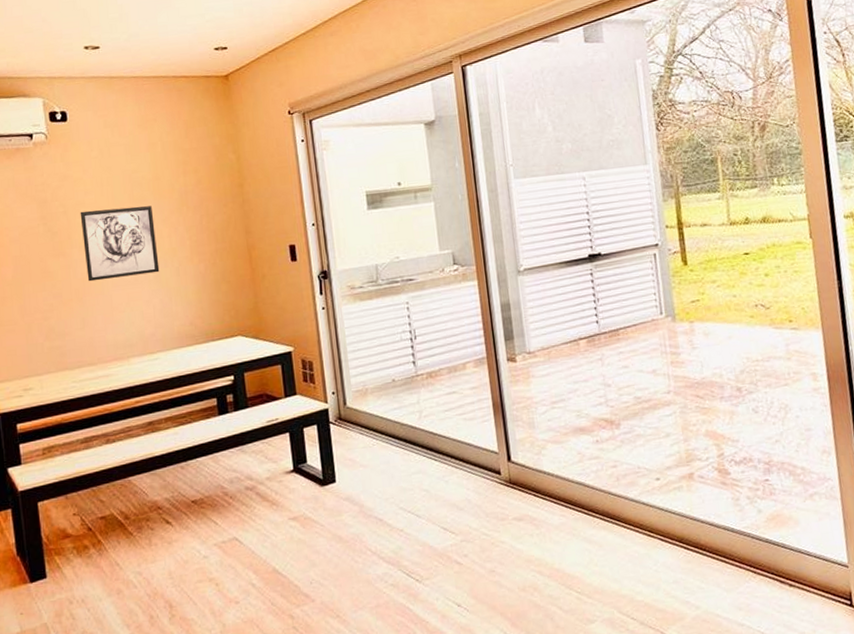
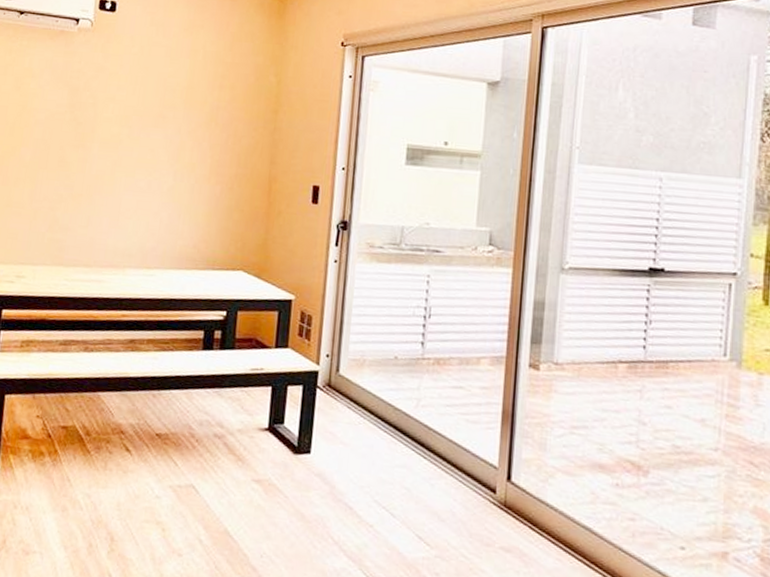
wall art: present [80,206,160,282] -> none [101,106,180,186]

